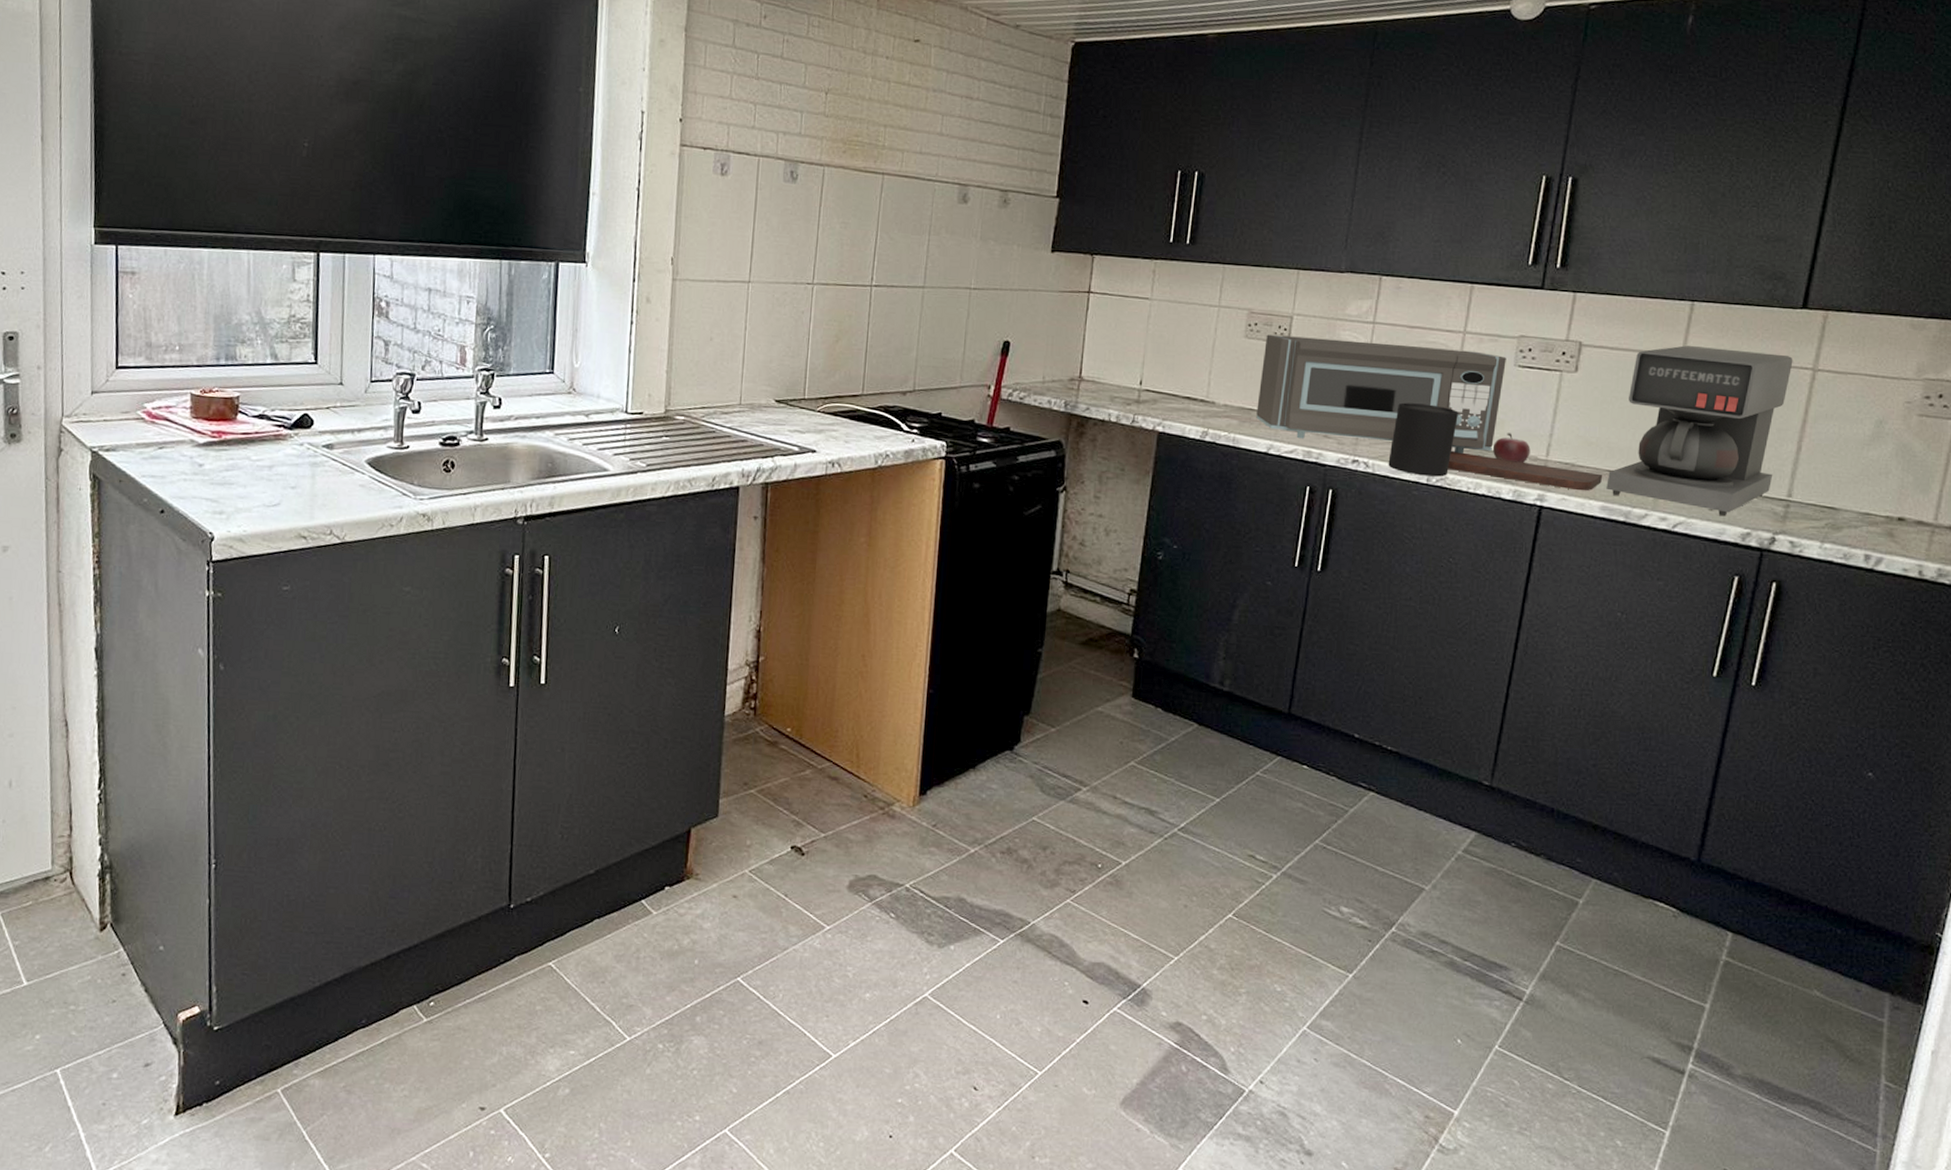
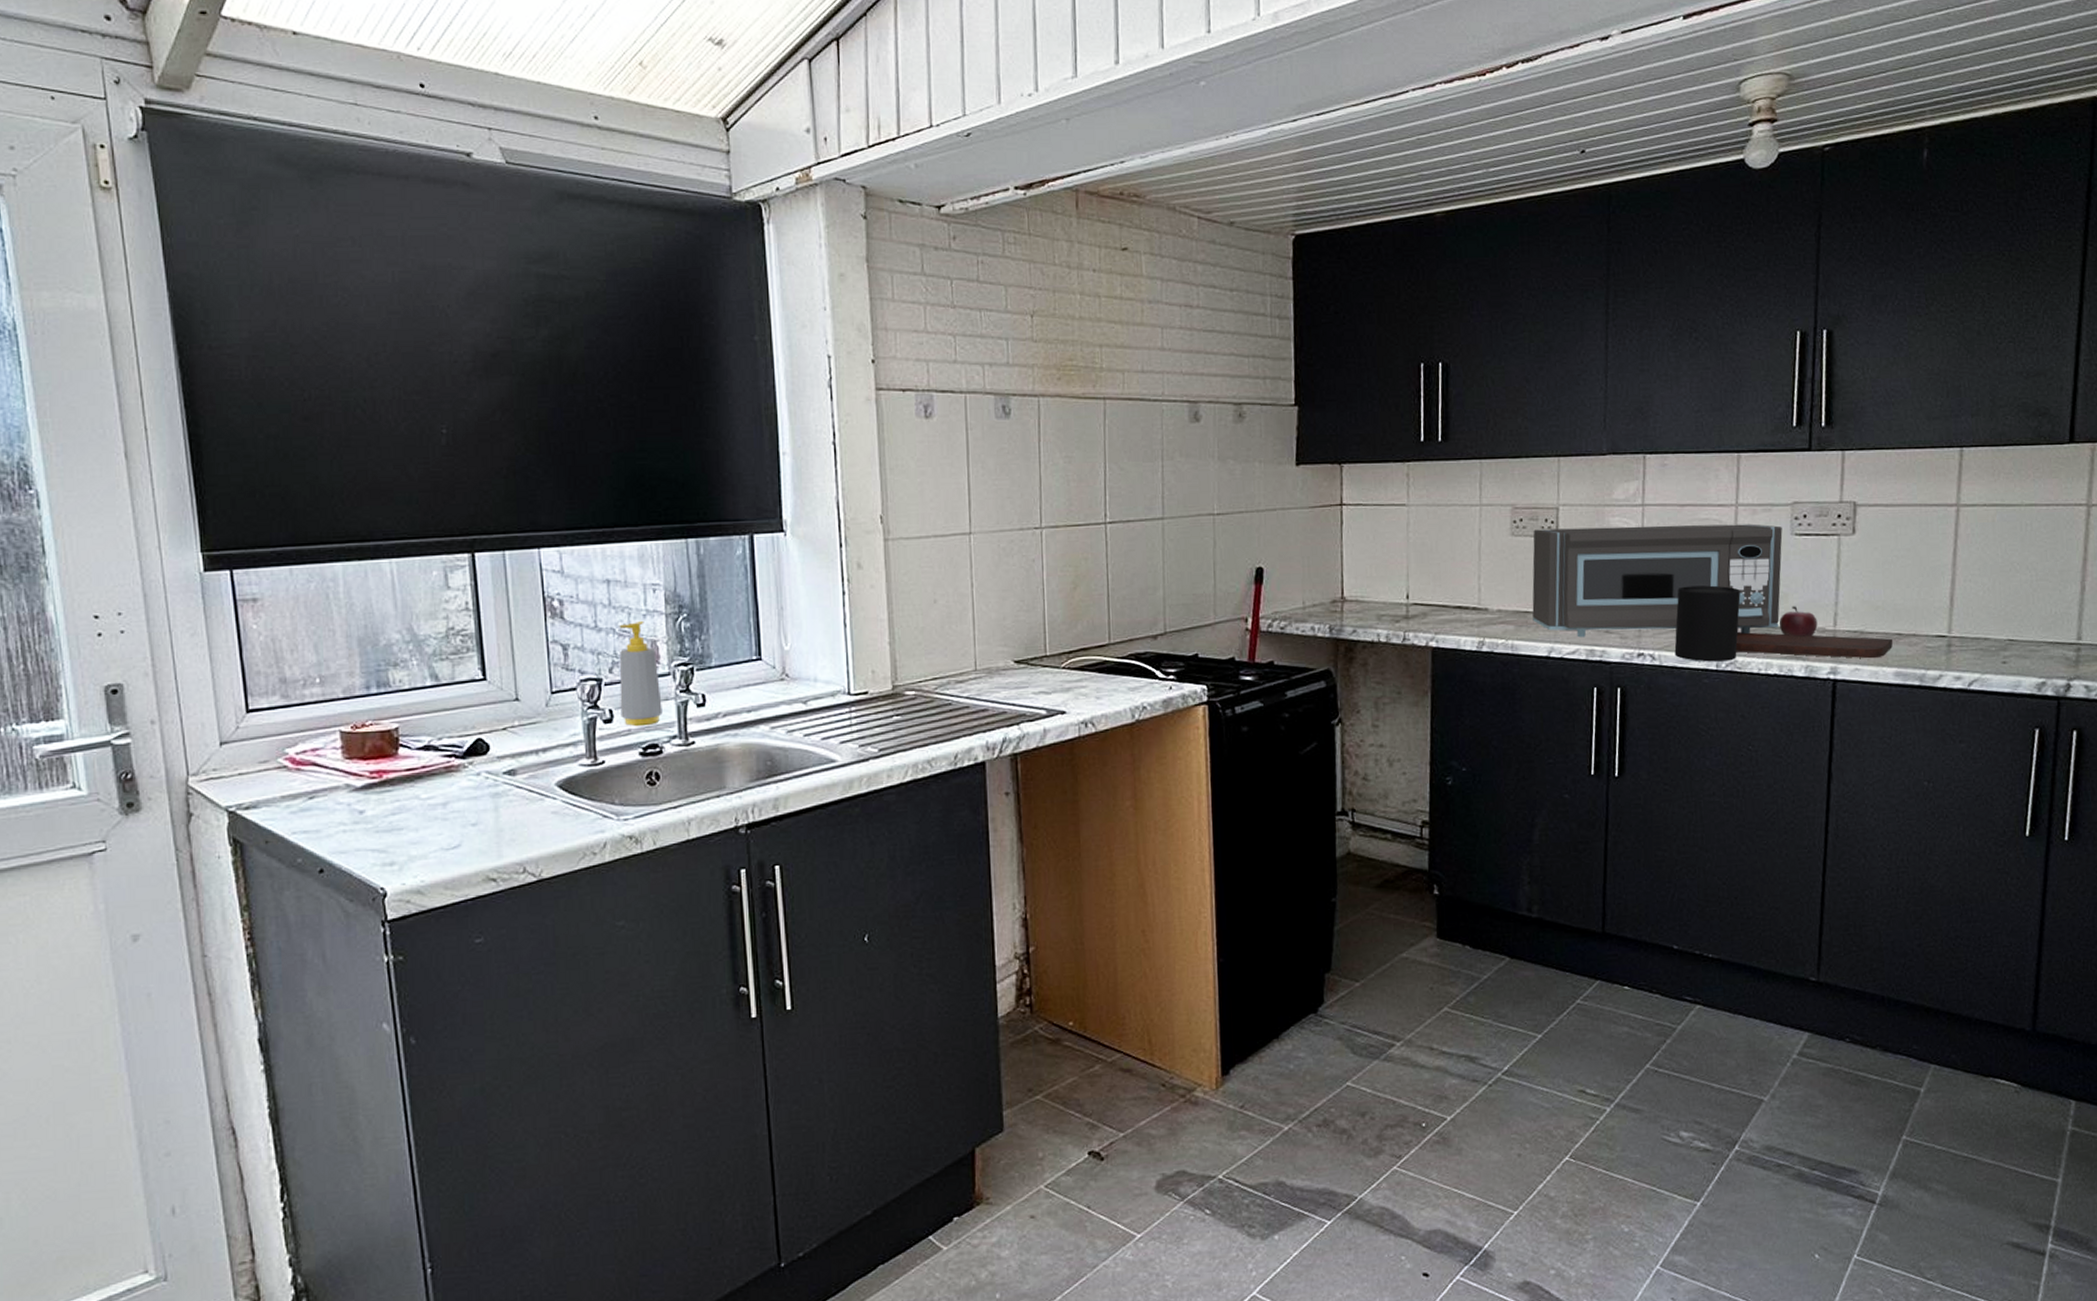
soap bottle: none [427,327,464,419] -> present [619,620,663,726]
coffee maker: present [1606,345,1793,517] -> none [1897,493,2067,668]

